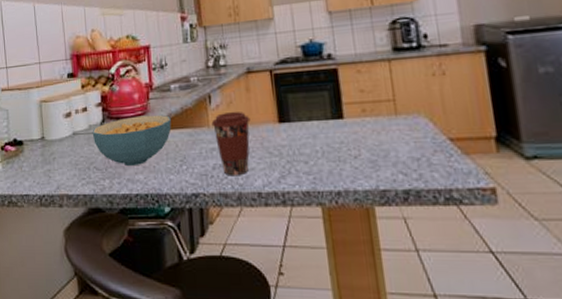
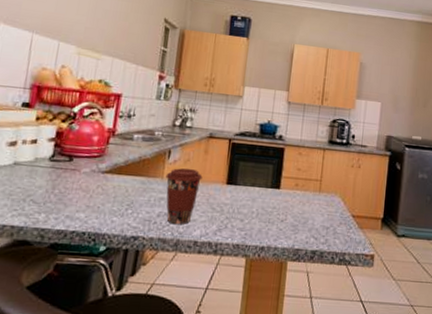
cereal bowl: present [92,114,172,167] -> none [36,157,127,205]

